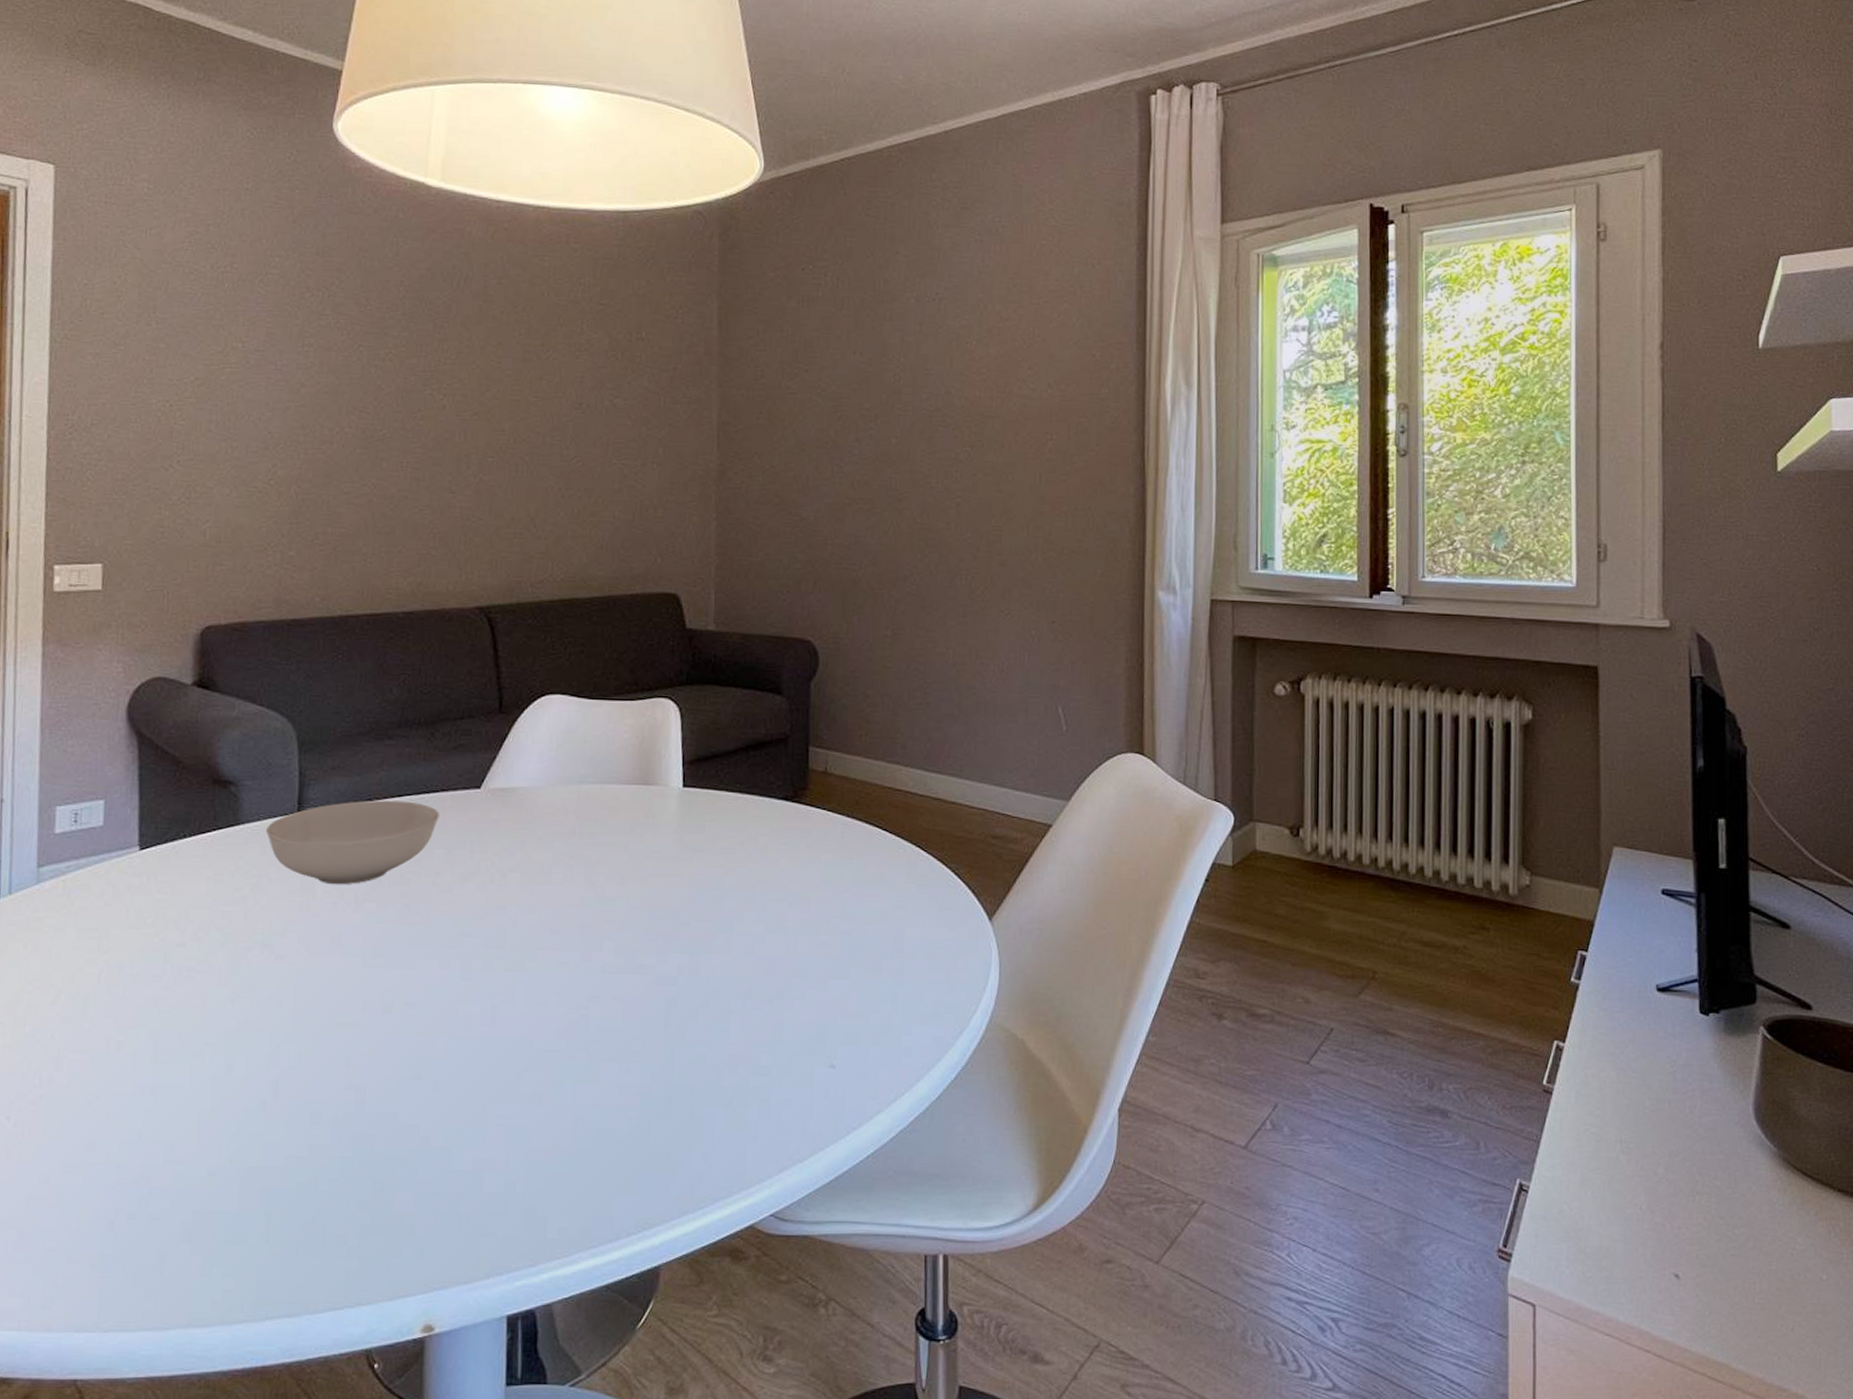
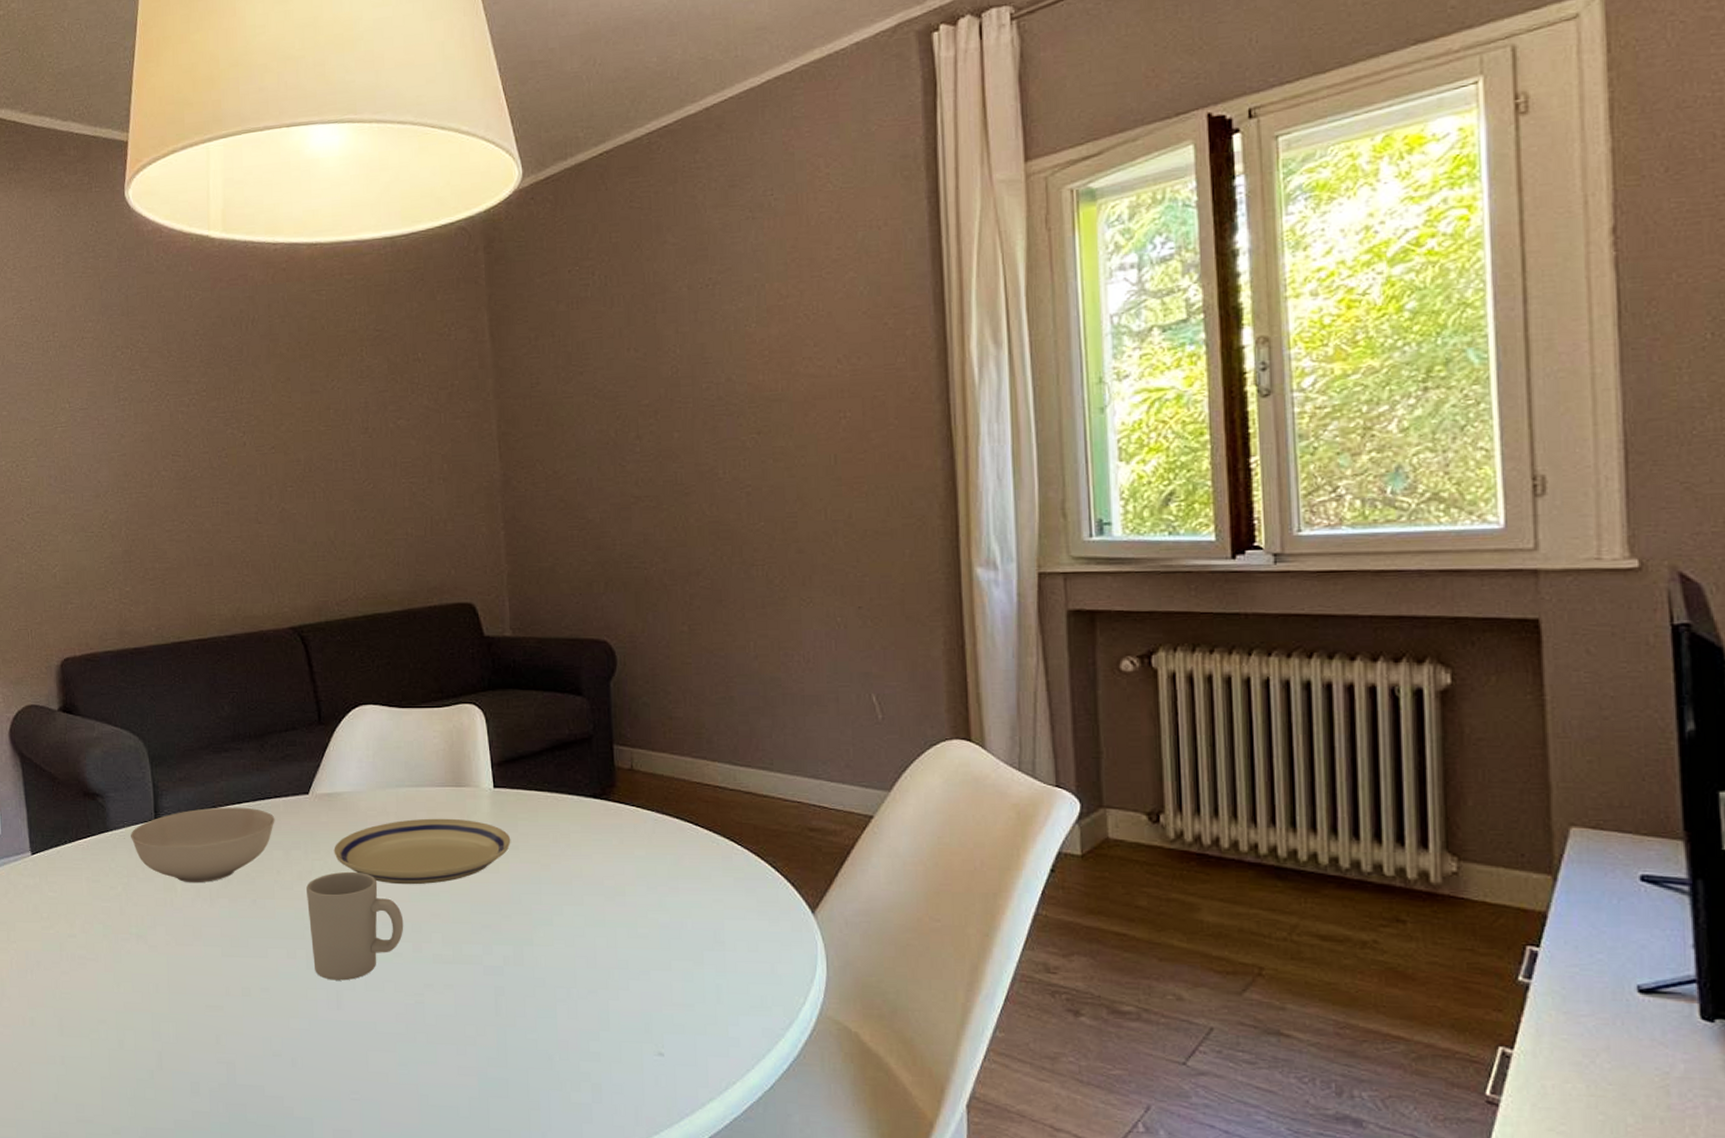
mug: none [467,873,574,994] -> present [306,871,404,981]
plate: none [503,817,697,889] -> present [334,818,511,885]

